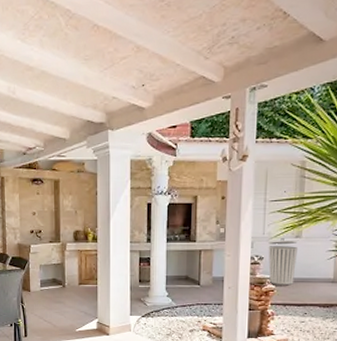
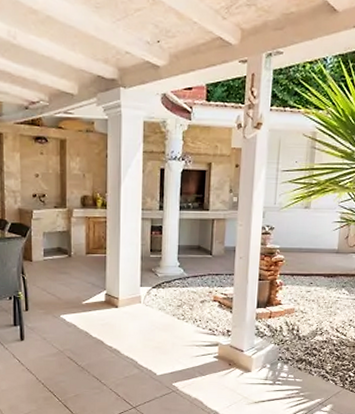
trash can: present [268,238,298,285] -> none [278,209,307,255]

